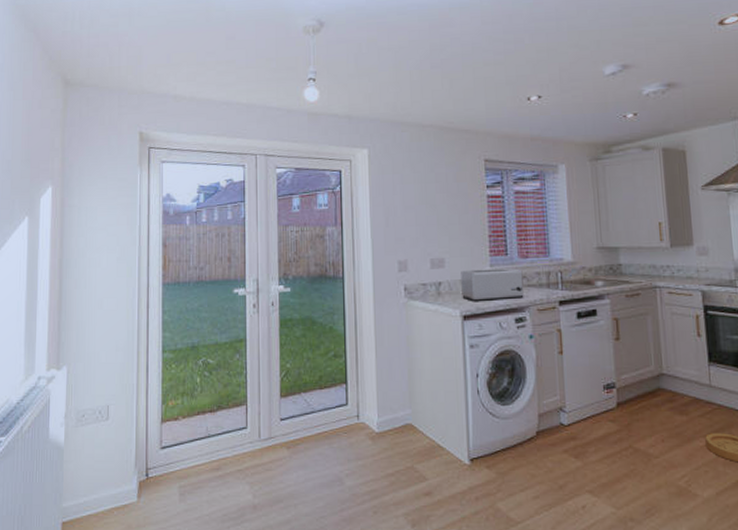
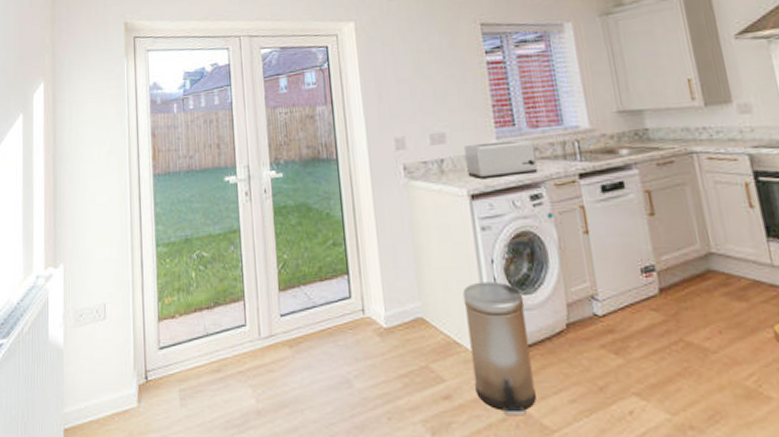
pedal bin: none [449,393,505,510] -> present [462,281,536,416]

